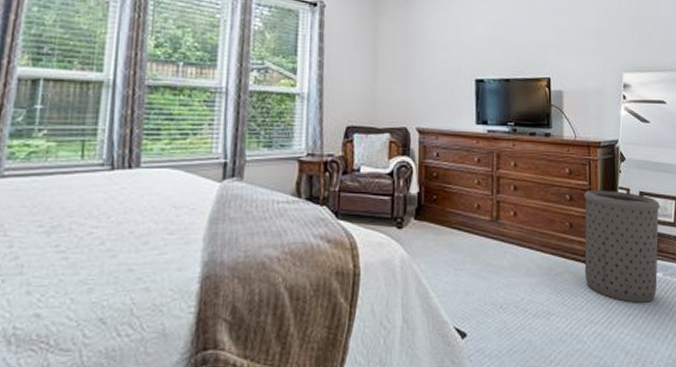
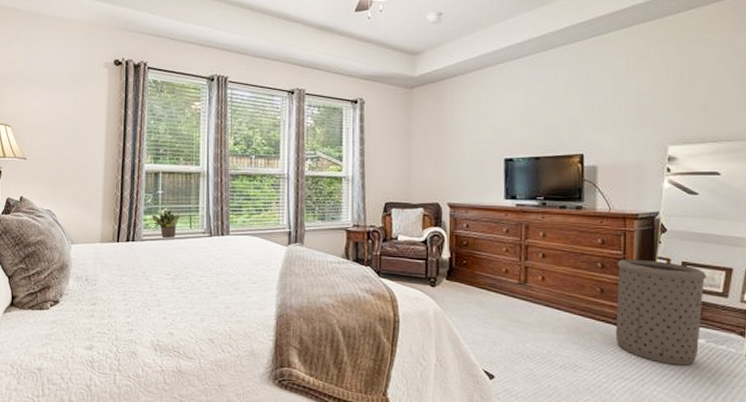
potted plant: none [21,130,67,174] -> present [151,208,180,239]

